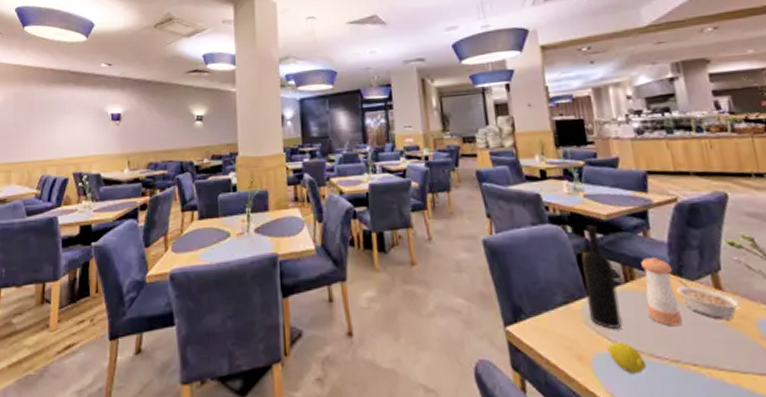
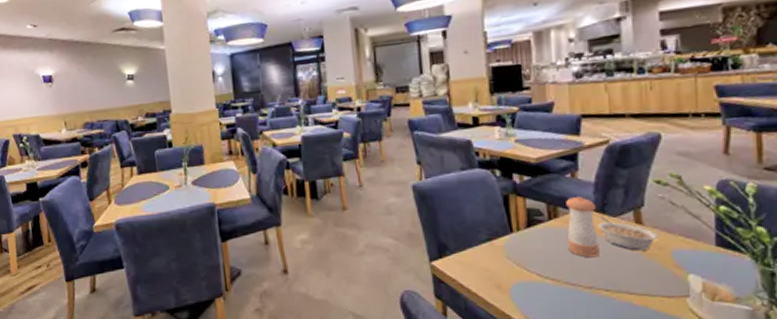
wine bottle: present [582,225,622,330] -> none [508,168,542,262]
lemon: present [607,342,647,375] -> none [525,272,561,300]

